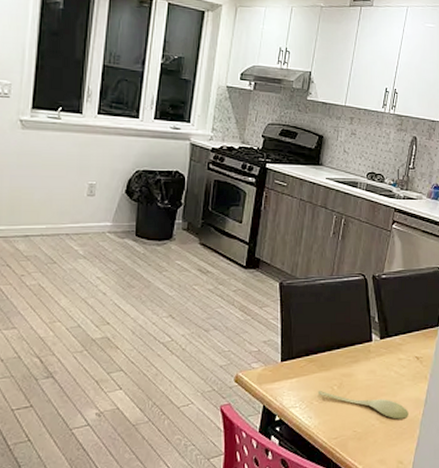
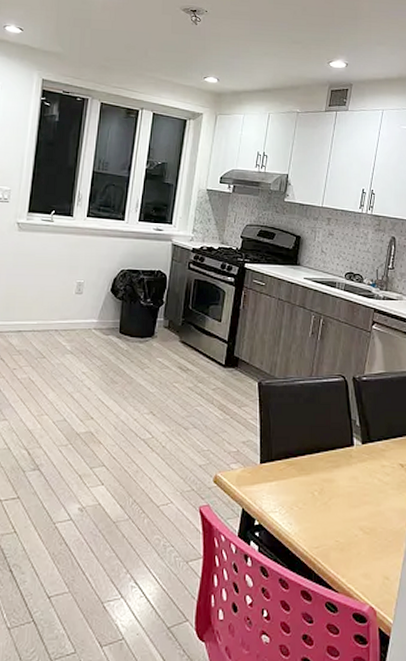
spoon: present [317,390,408,419] -> none [297,495,394,531]

